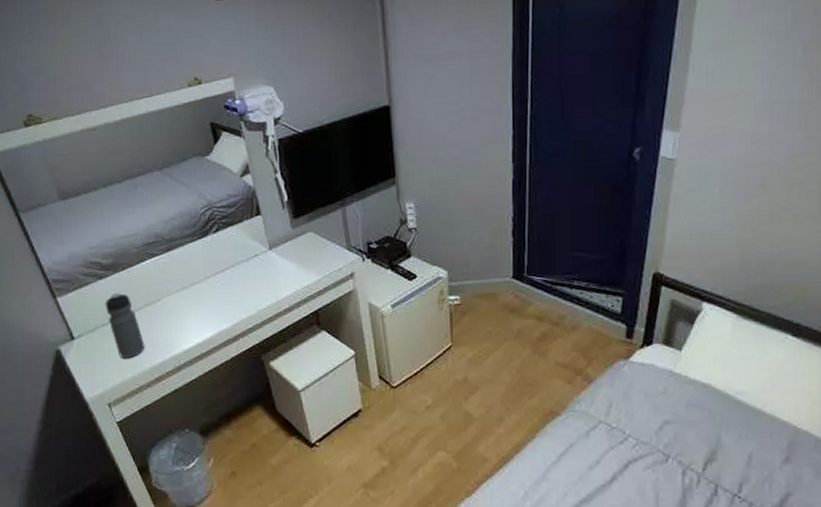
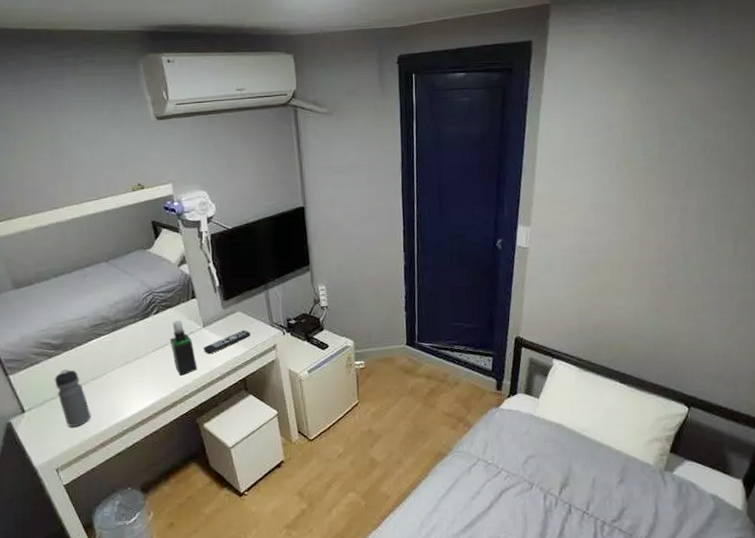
spray bottle: none [231,240,263,305] -> present [170,320,197,376]
remote control: none [269,254,324,282] -> present [203,330,251,354]

